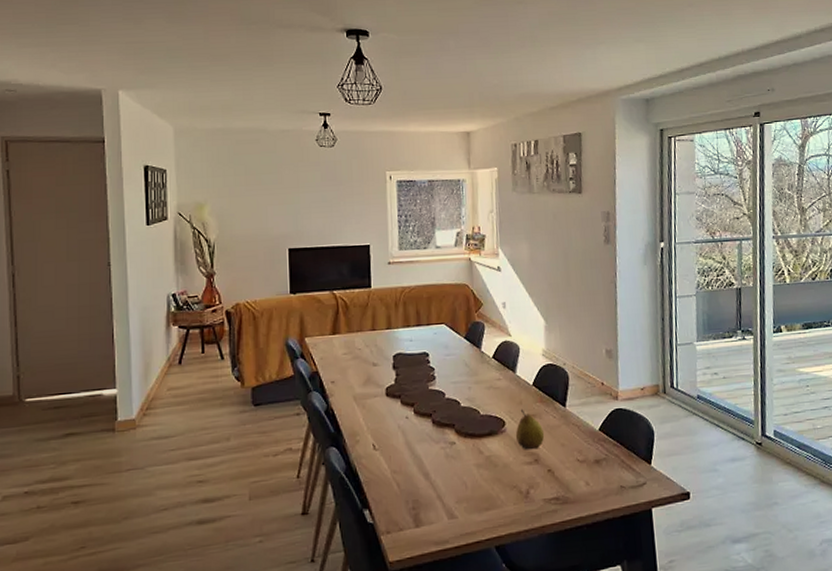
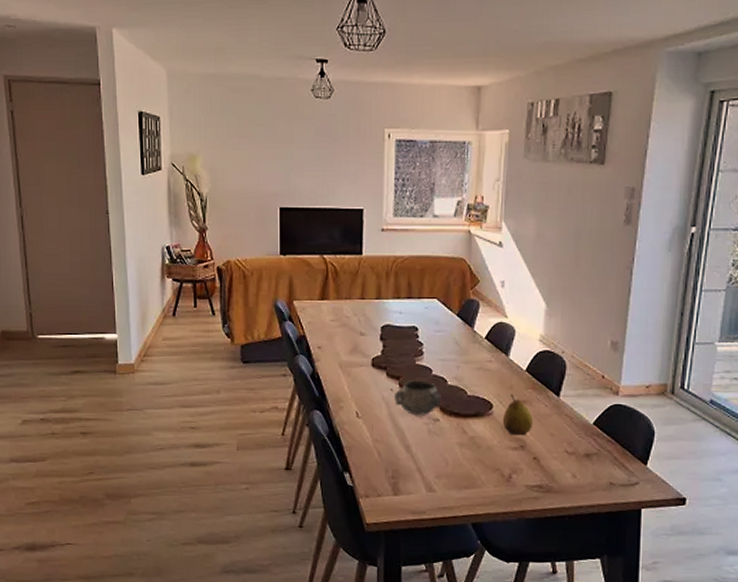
decorative bowl: none [410,405,456,441] -> present [395,380,441,415]

